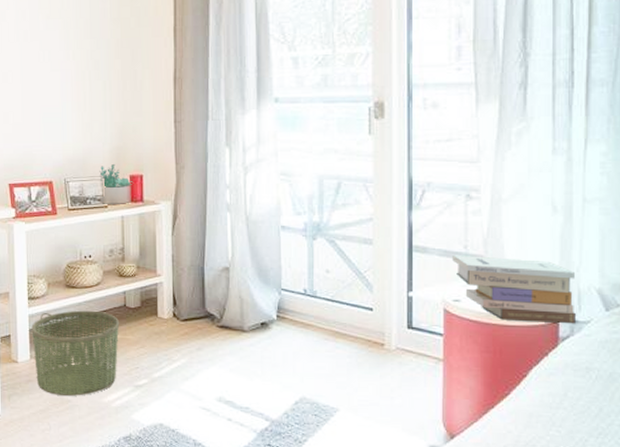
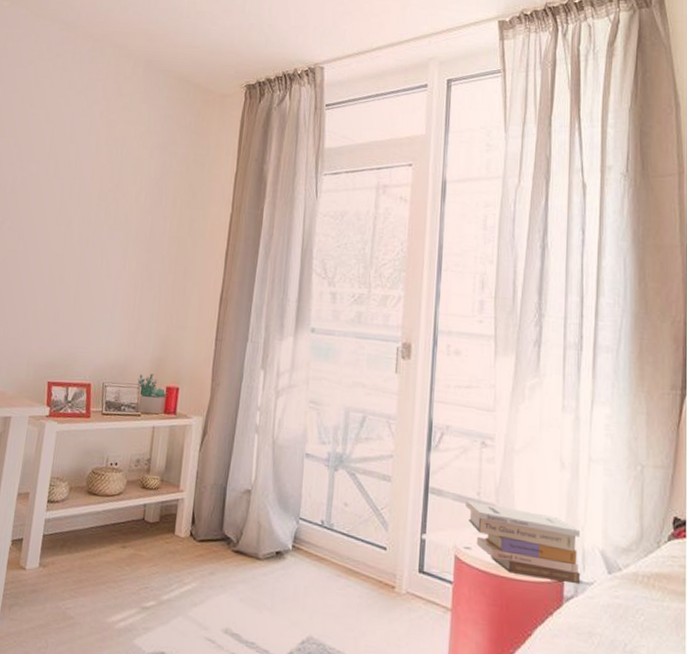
basket: present [31,310,120,396] -> none [41,517,136,613]

